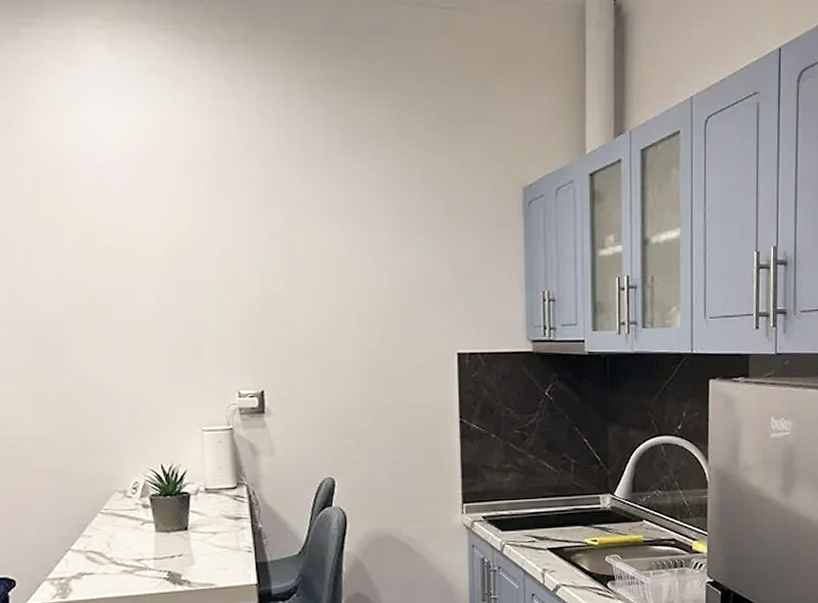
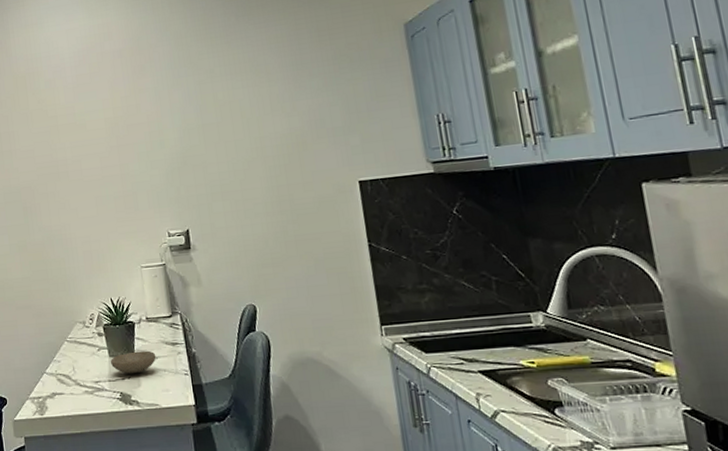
bowl: none [156,525,215,551] -> present [110,350,157,374]

